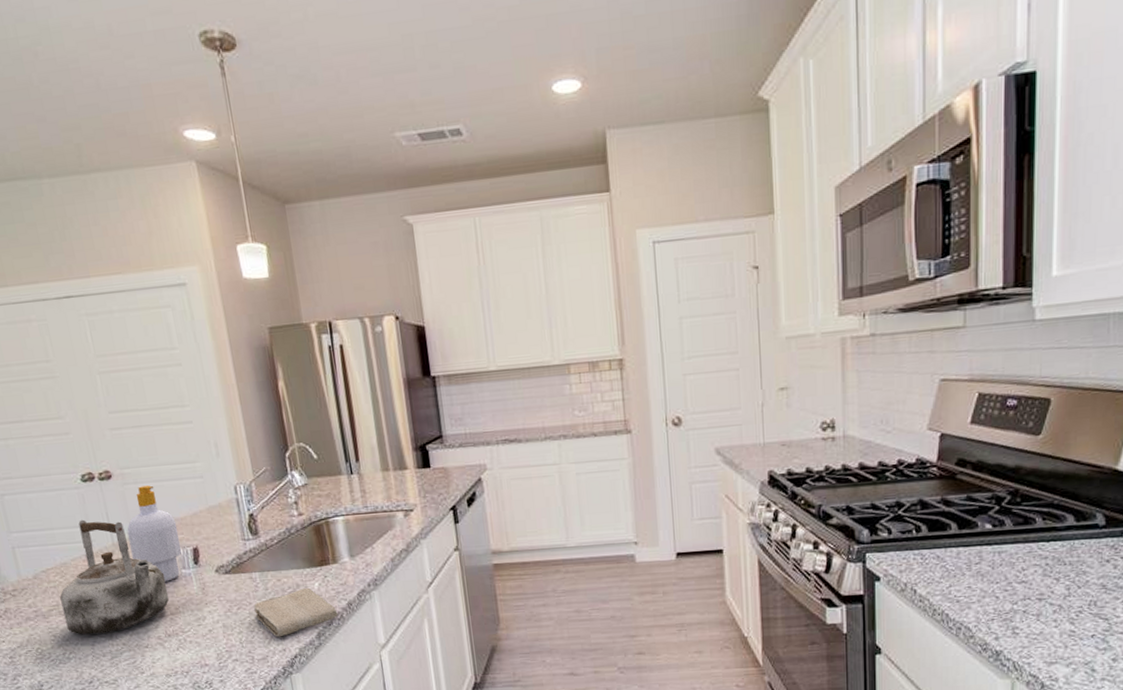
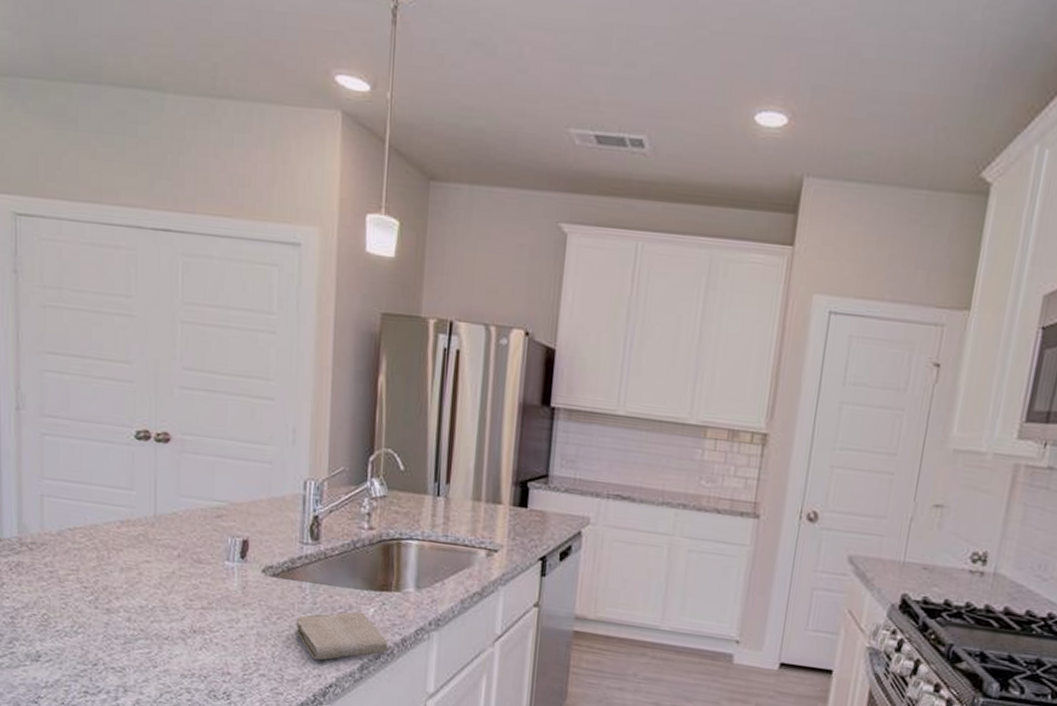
kettle: present [60,519,169,635] -> none [82,480,205,614]
soap bottle: present [127,485,182,582] -> none [173,458,231,571]

